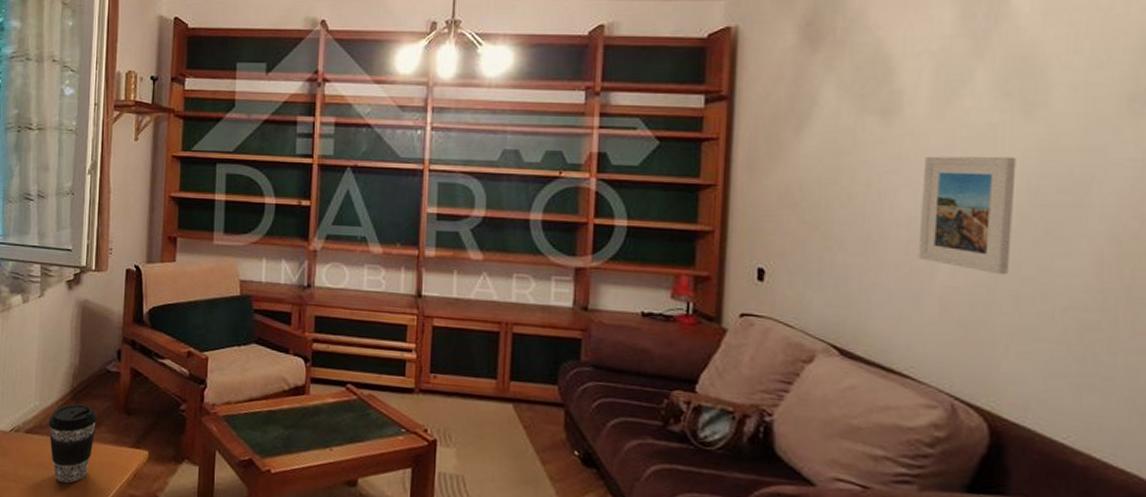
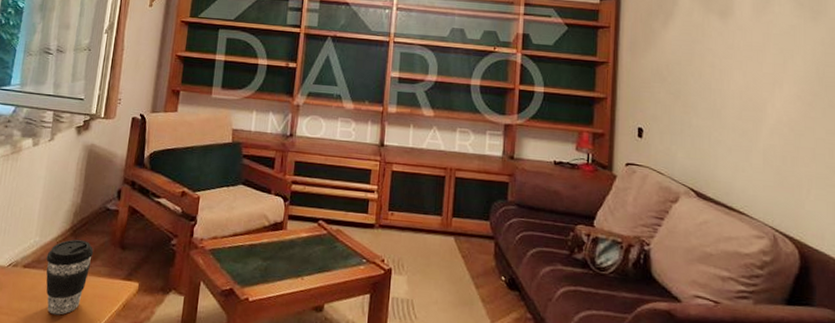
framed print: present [917,156,1017,275] -> none [747,46,809,137]

